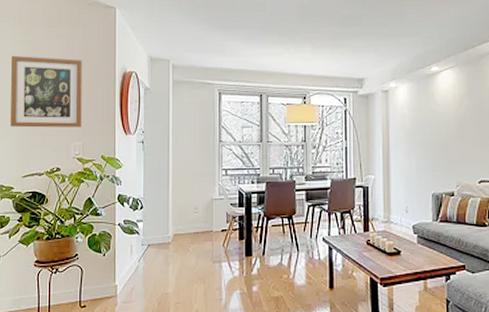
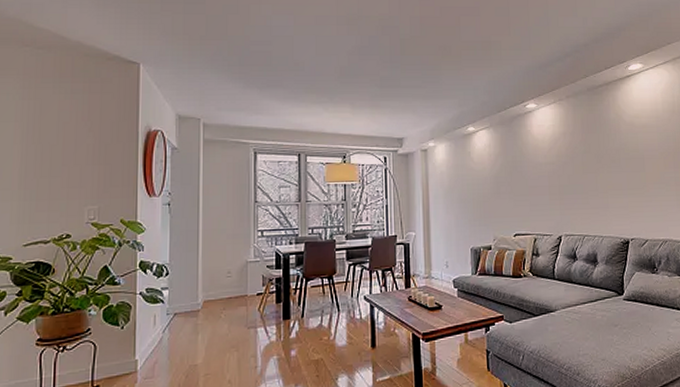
wall art: present [10,55,82,128] -> none [10,111,99,191]

